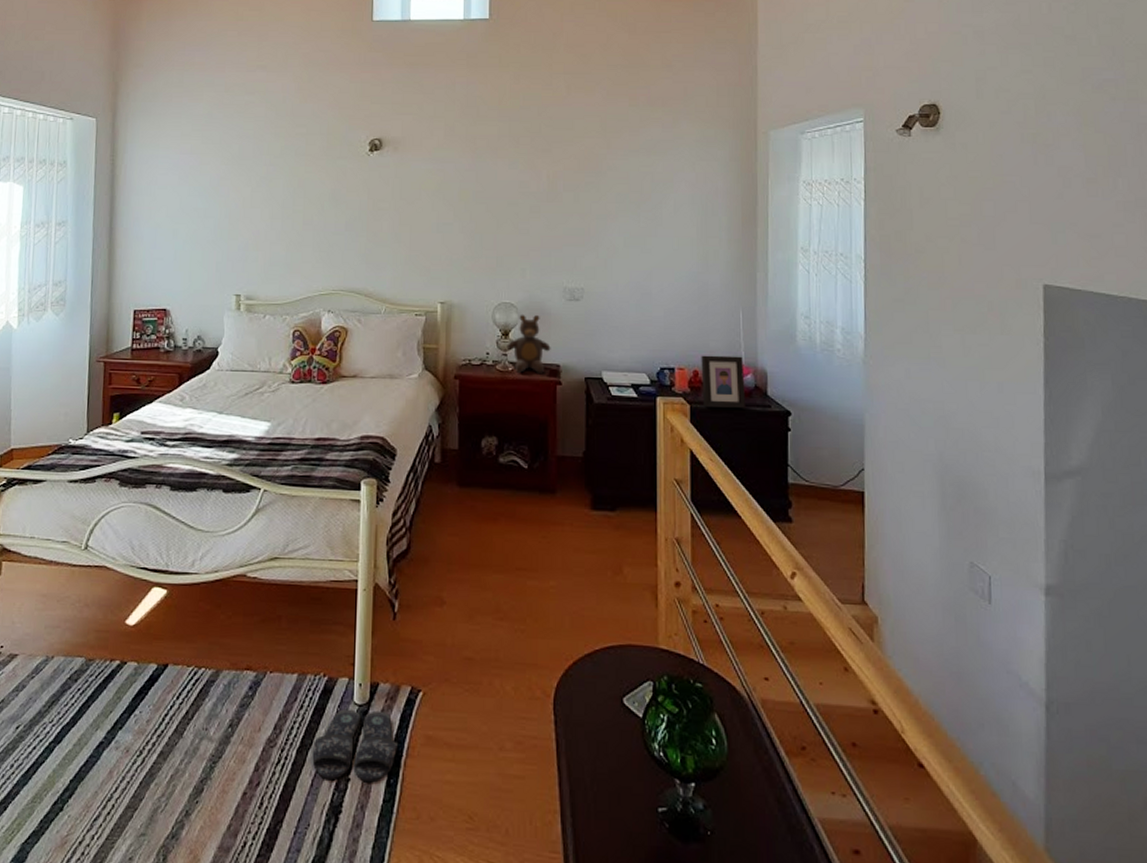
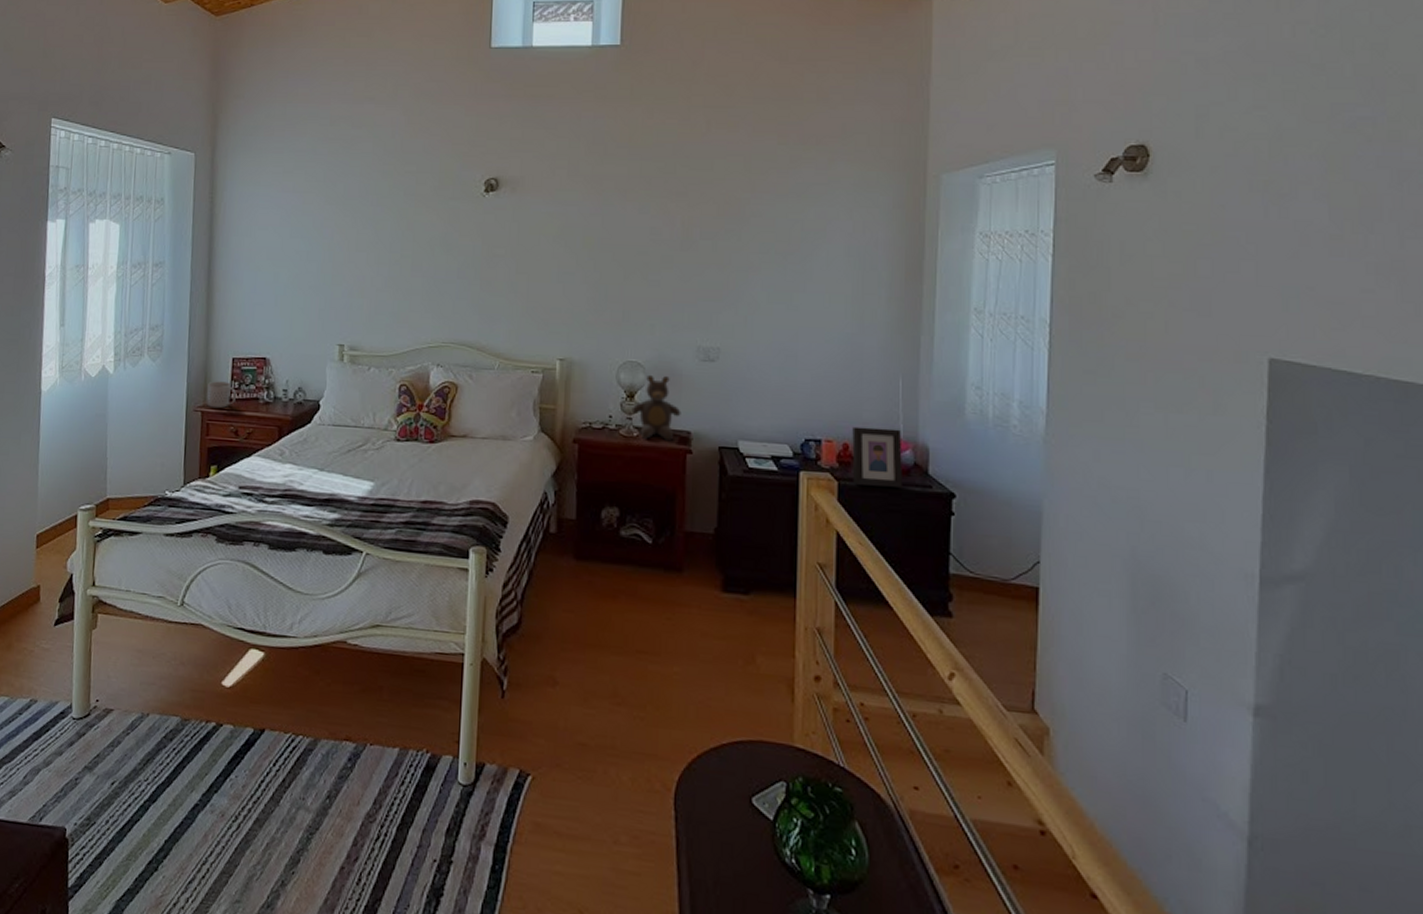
mug: none [109,332,138,359] -> present [207,381,236,409]
slippers: present [312,709,399,783] -> none [413,788,505,868]

